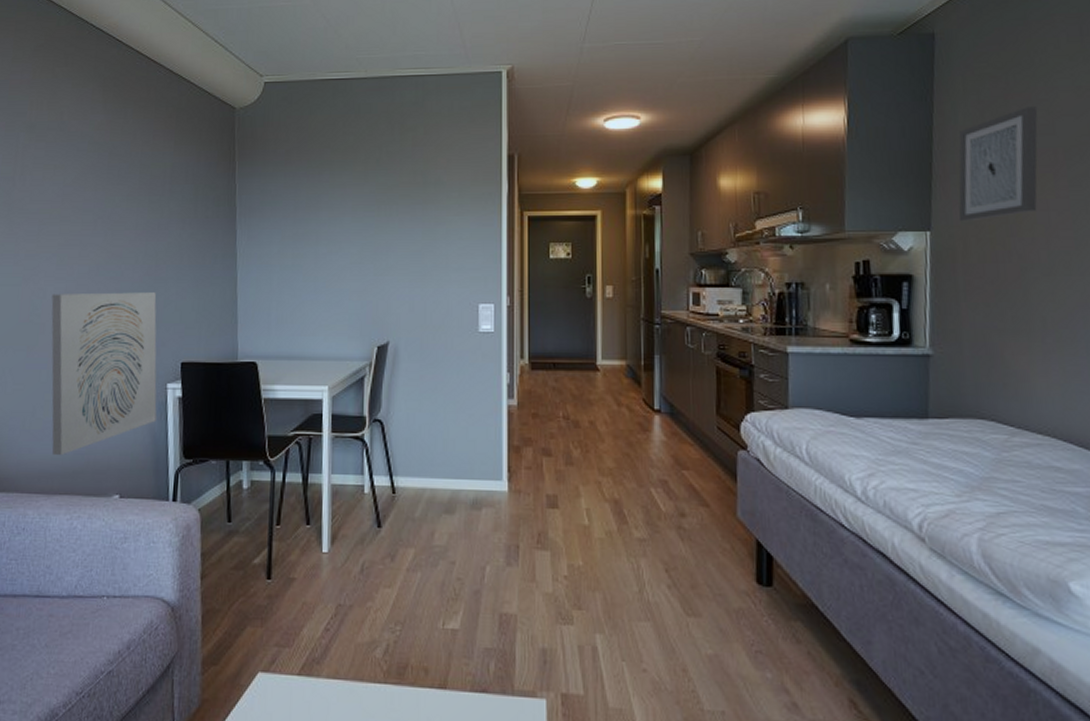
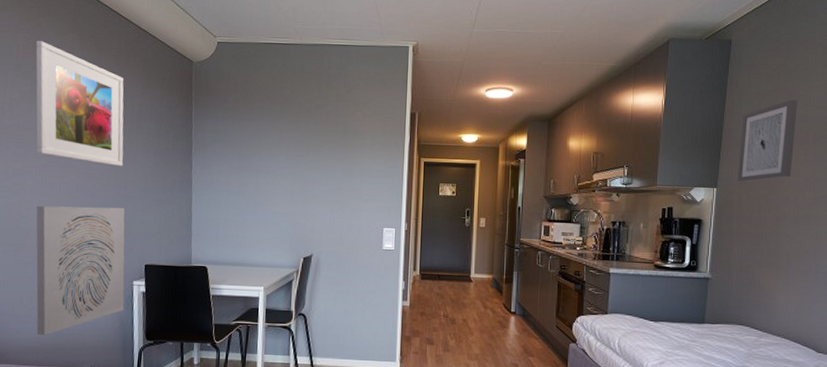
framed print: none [51,95,154,242] -> present [36,41,124,167]

